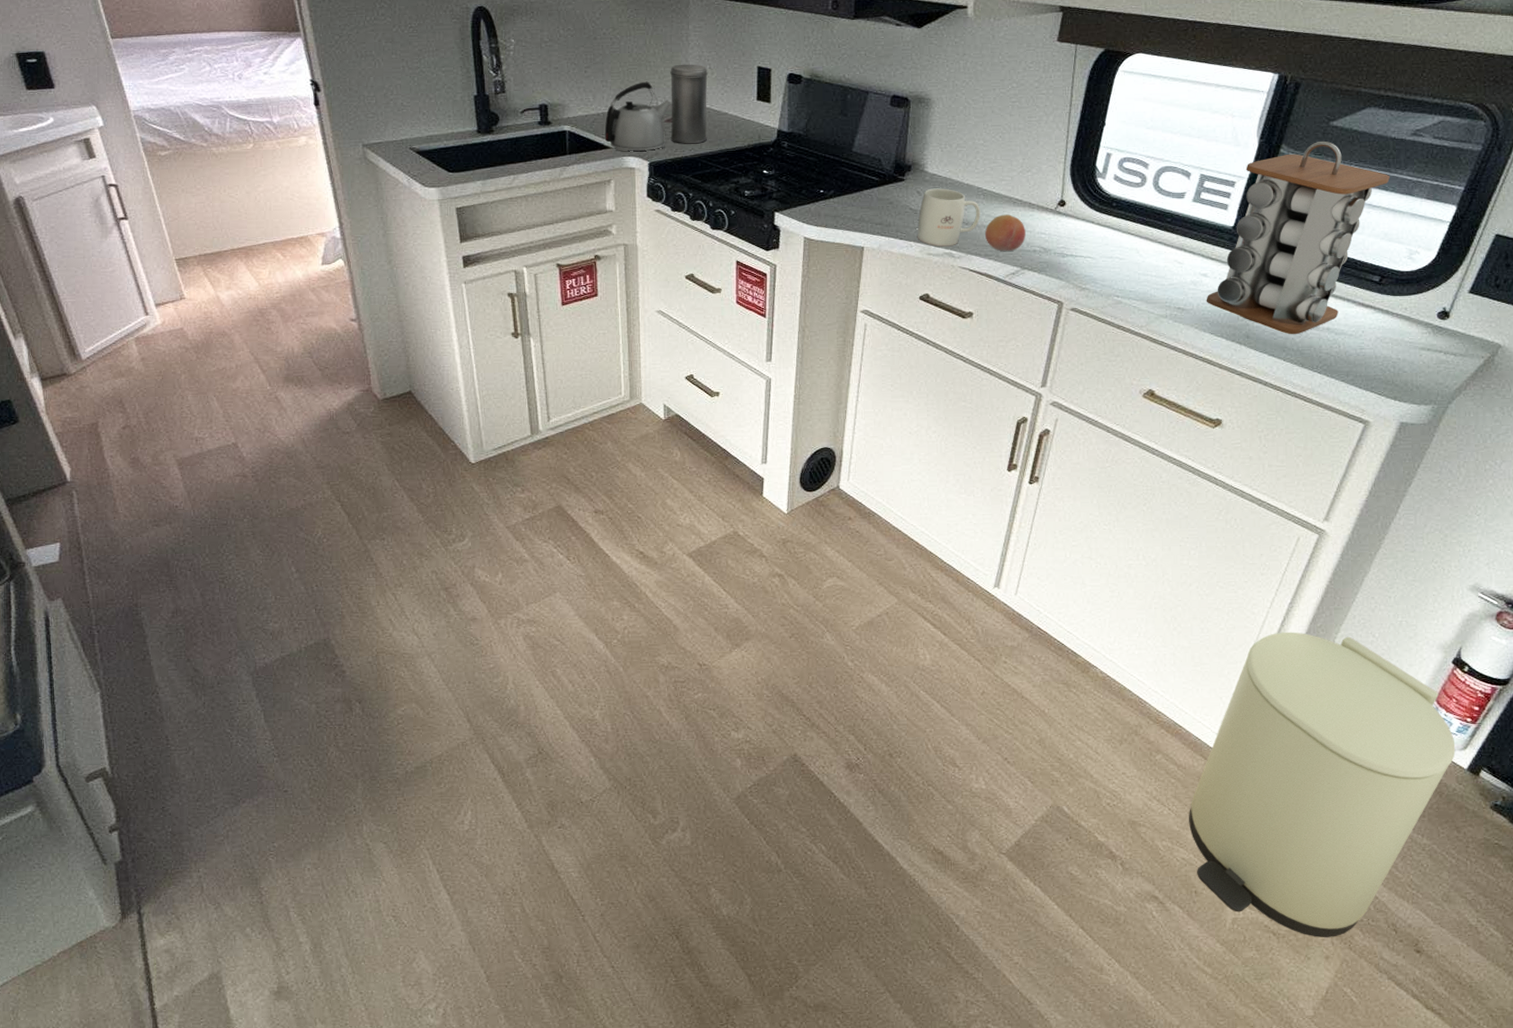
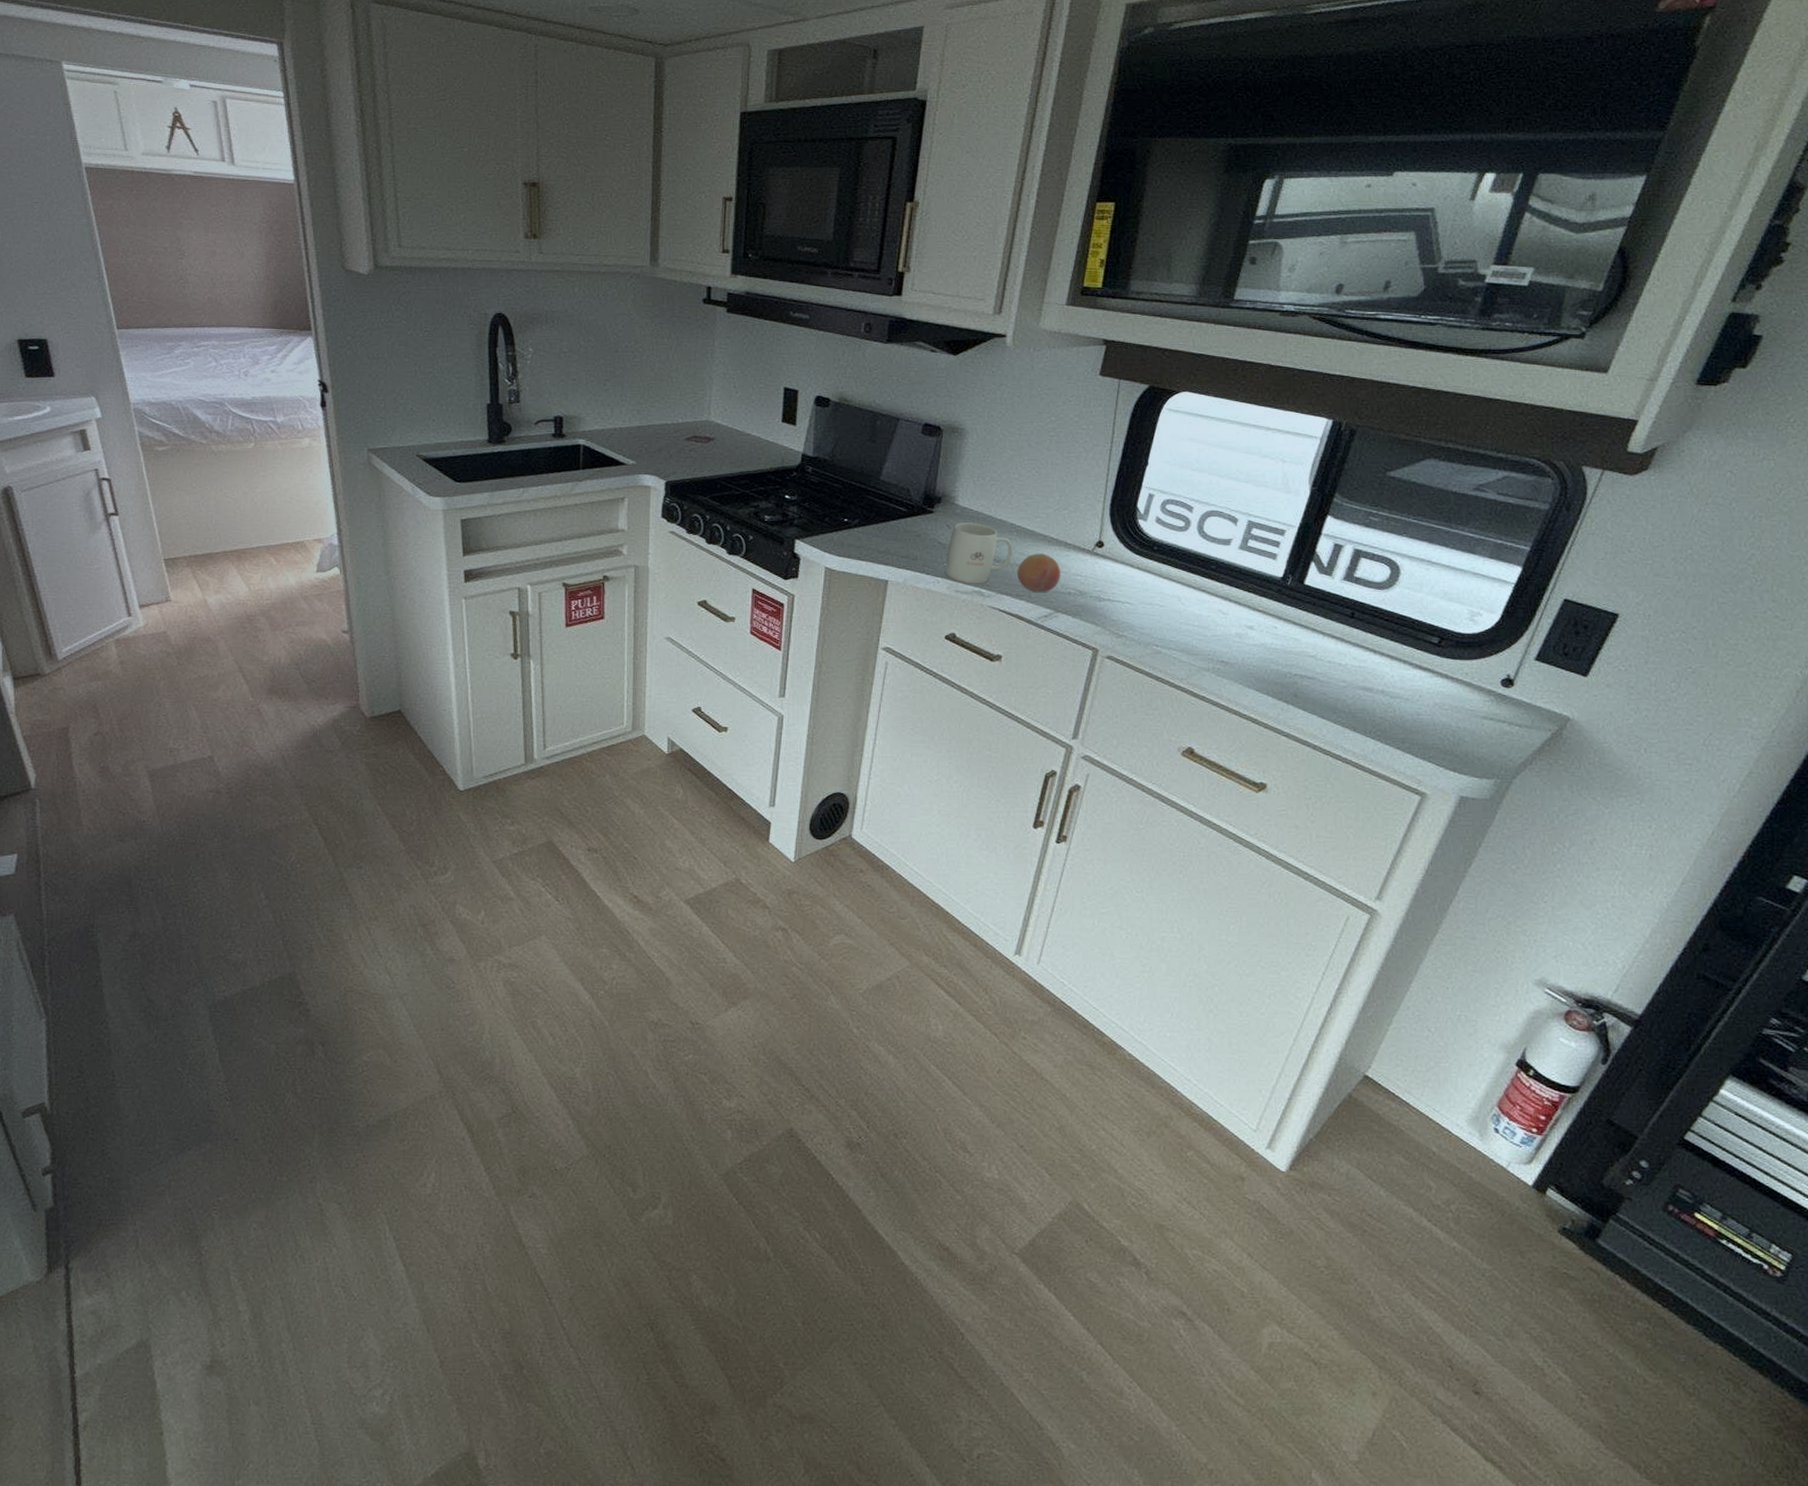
kettle: present [604,81,672,152] -> none [620,397,693,470]
canister: present [670,64,708,144] -> none [689,381,732,465]
pedal bin: present [1189,632,1456,937] -> none [1222,1020,1520,1371]
spice rack: present [1206,141,1390,335] -> none [1251,492,1450,696]

